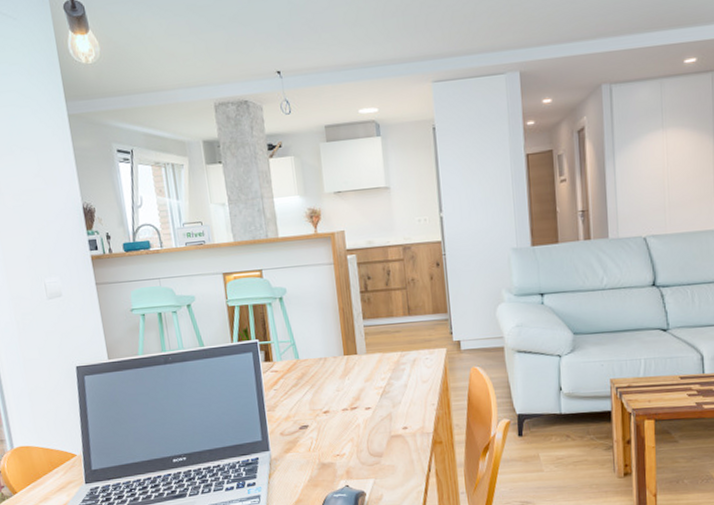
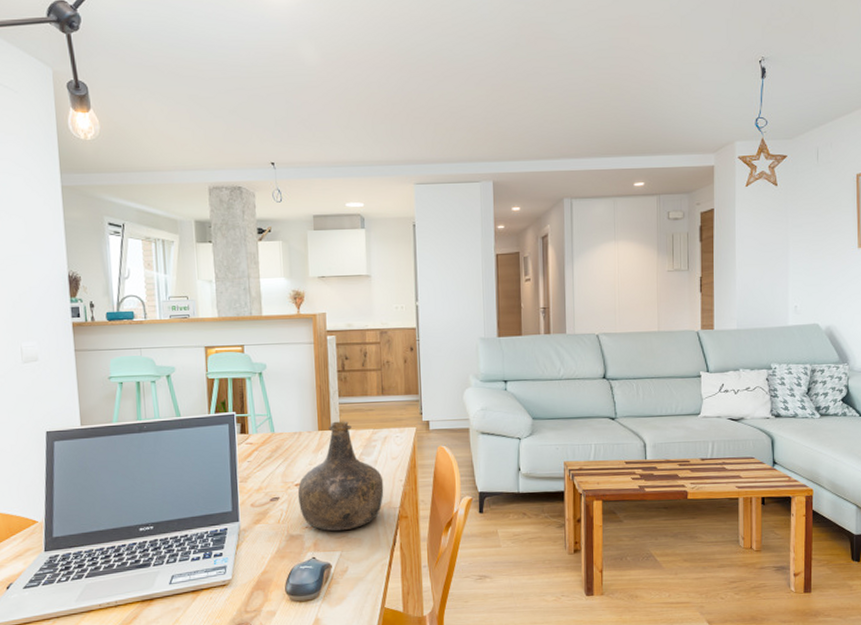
bottle: none [326,344,416,459] -> present [297,421,384,532]

